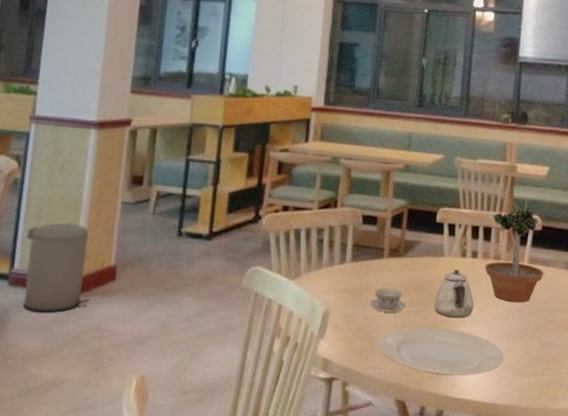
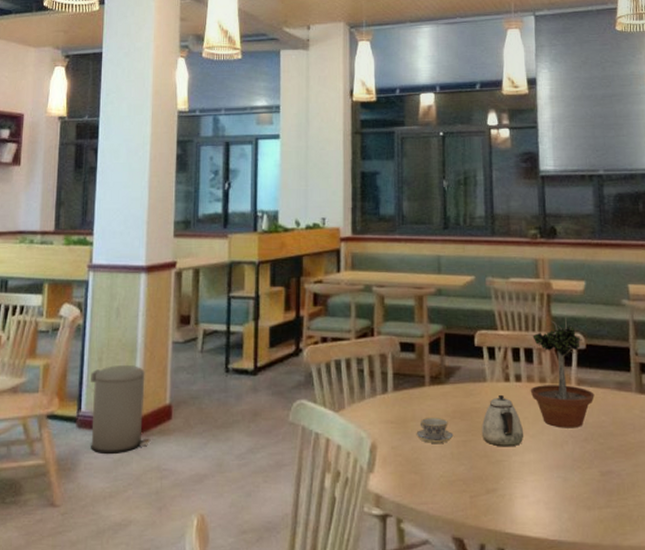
plate: present [379,327,504,376] -> none [430,458,563,511]

